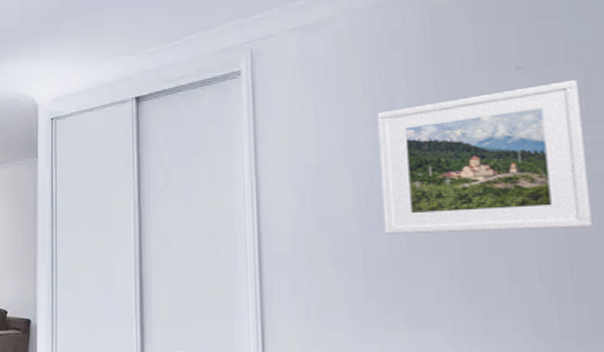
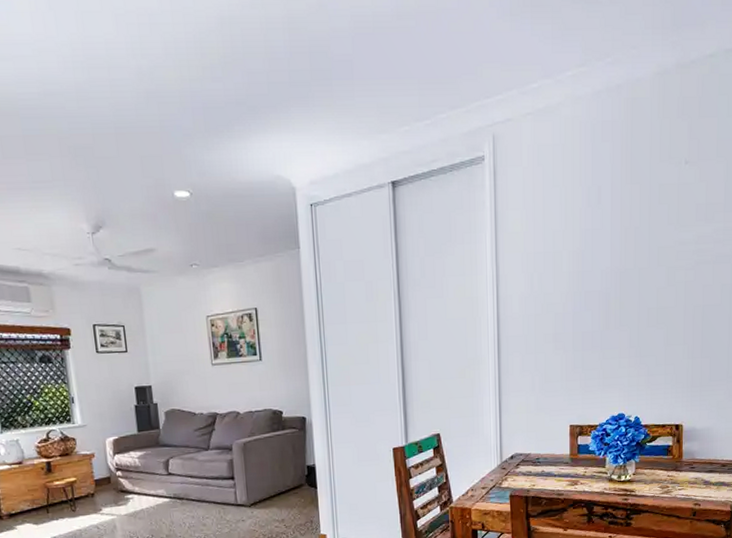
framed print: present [377,79,592,234] -> none [589,174,721,312]

